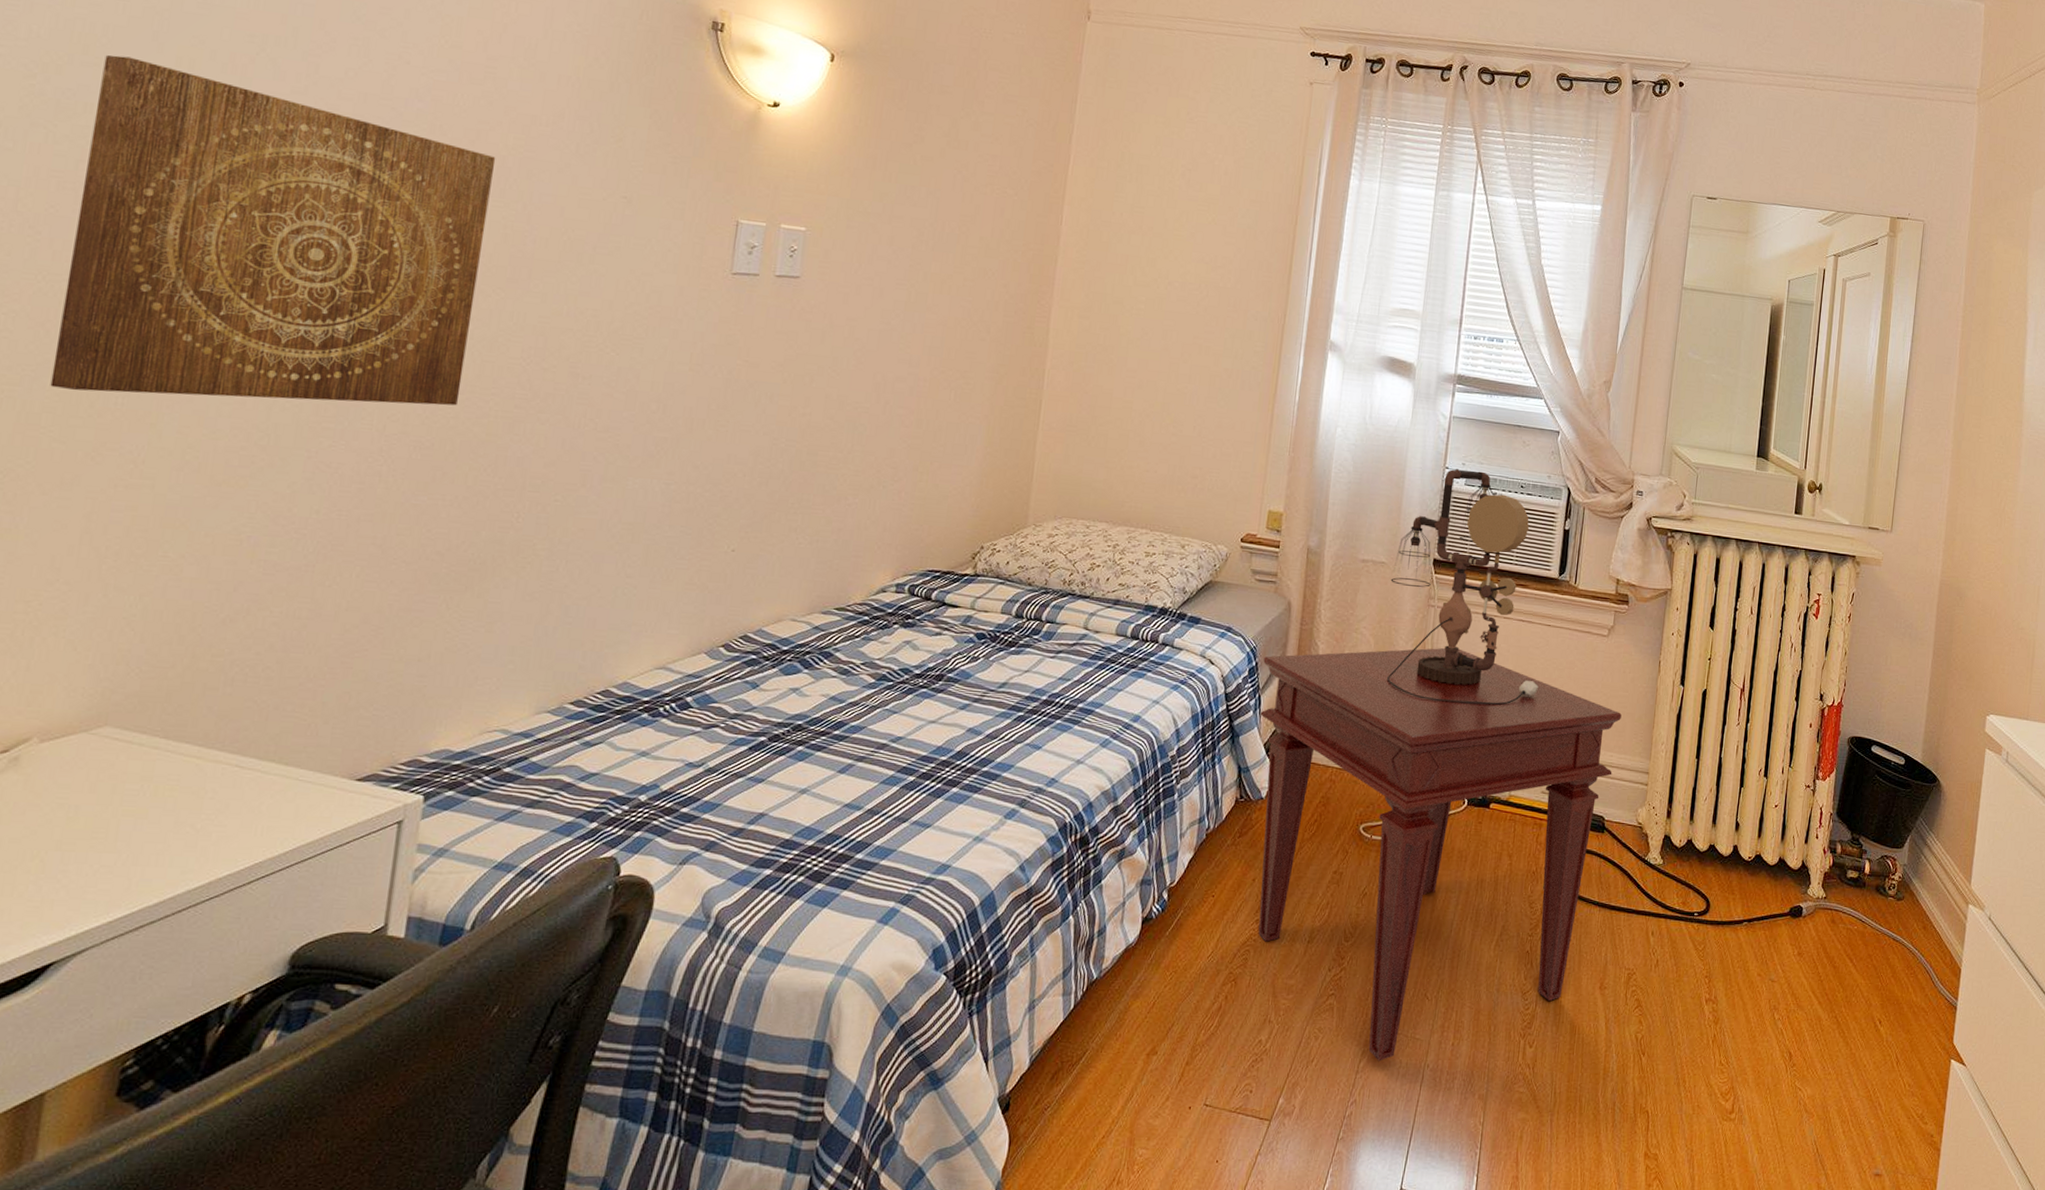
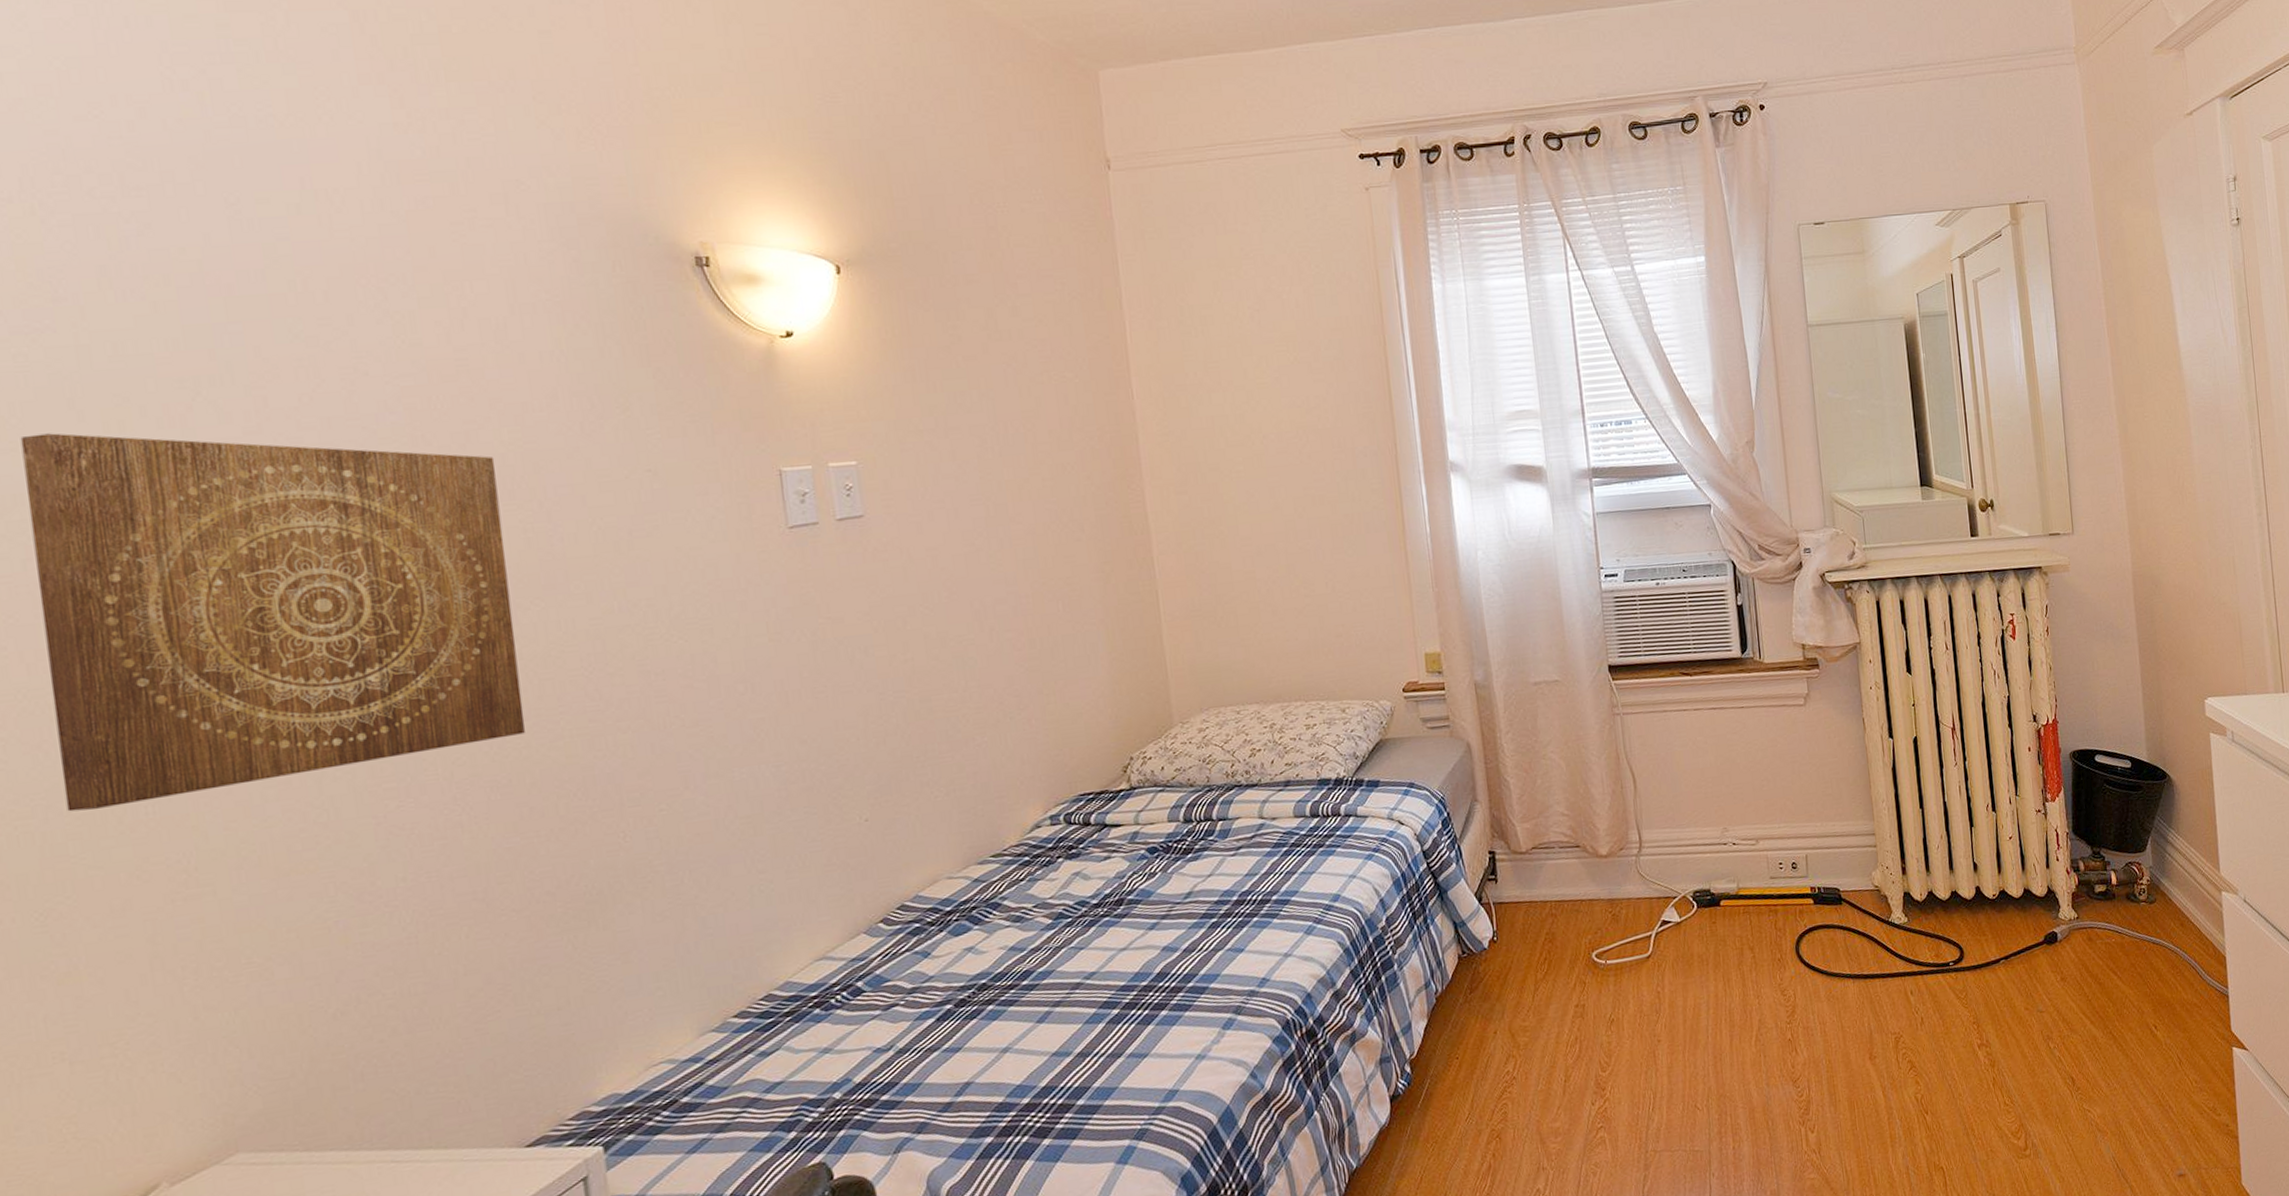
side table: present [1258,647,1622,1061] -> none [1454,751,1838,1182]
table lamp: present [1387,469,1539,705] -> none [1568,564,1745,812]

